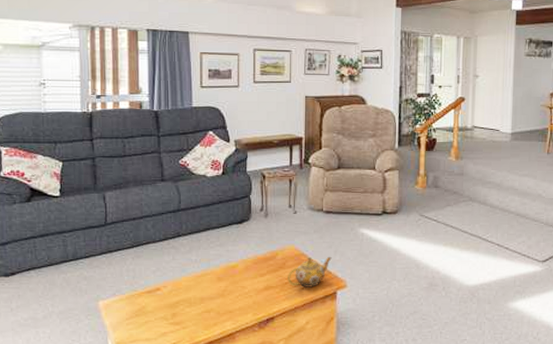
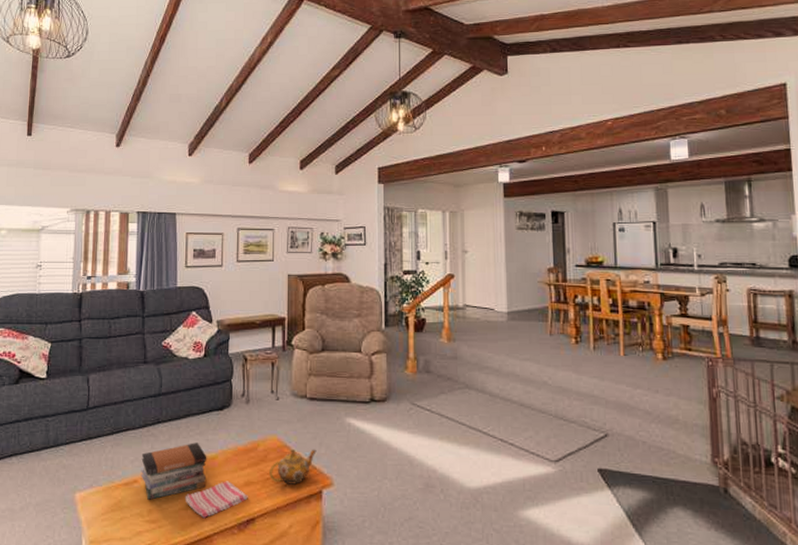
book stack: none [163,253,228,305] -> present [141,443,207,500]
dish towel: none [207,286,268,320] -> present [185,481,248,519]

